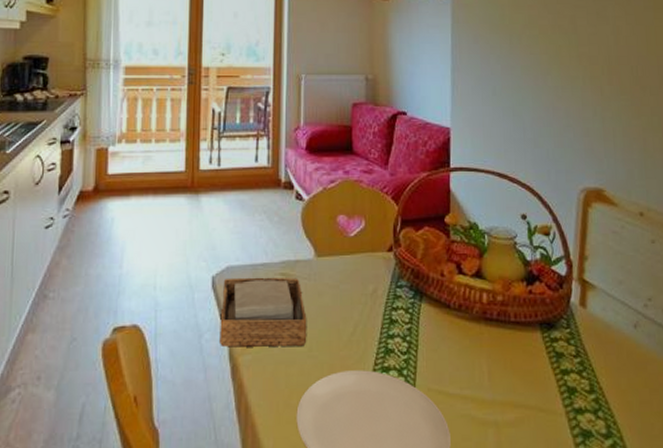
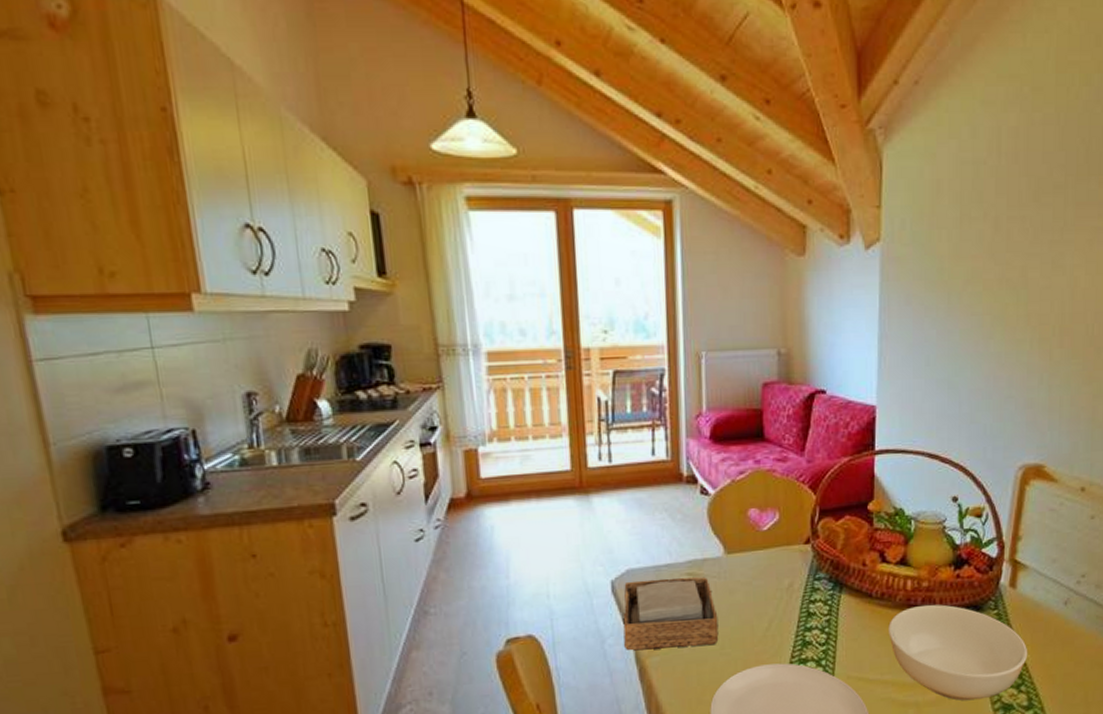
bowl: none [466,319,603,424] -> present [888,604,1028,701]

